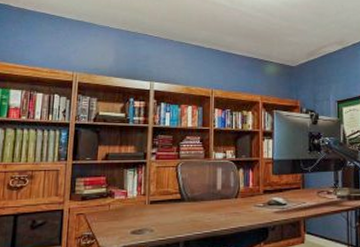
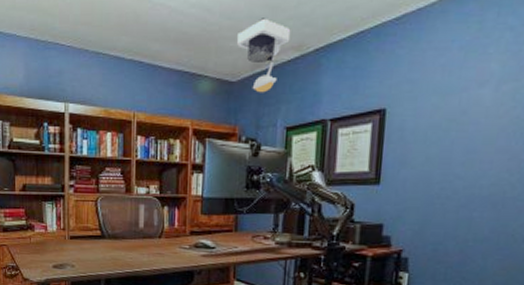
ceiling light: none [294,21,334,75] -> present [237,18,291,93]

